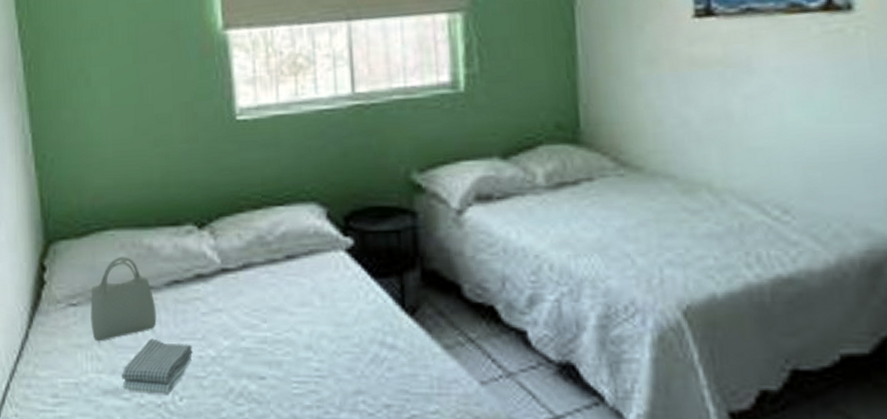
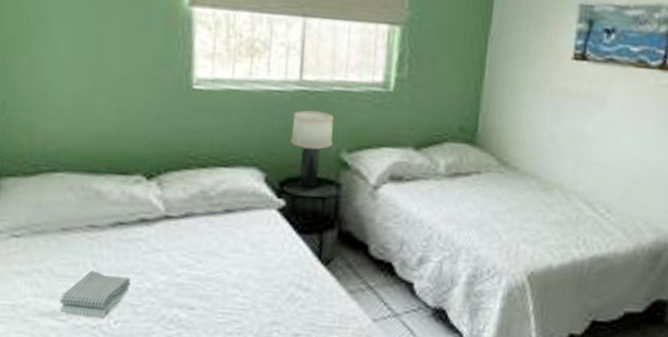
handbag: present [90,256,157,342] -> none [32,196,99,270]
table lamp: none [349,127,400,221] -> present [290,110,334,188]

